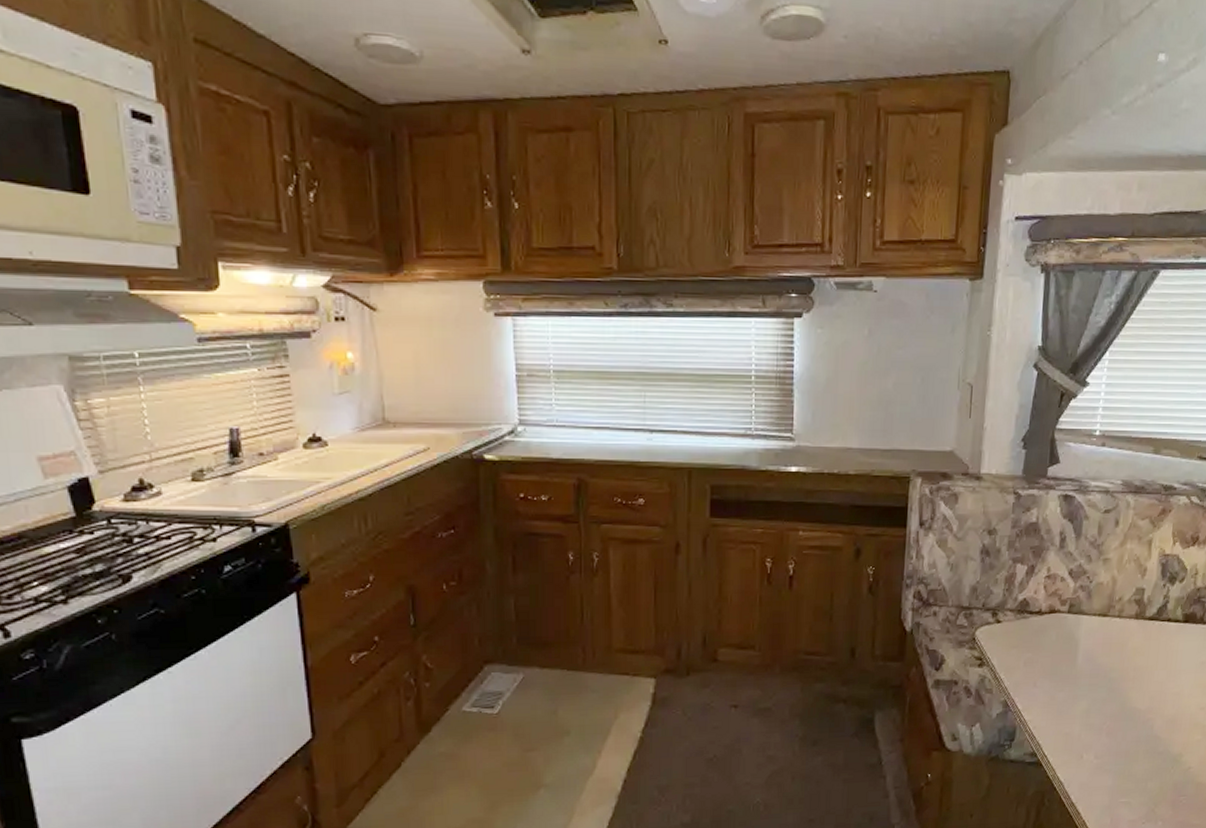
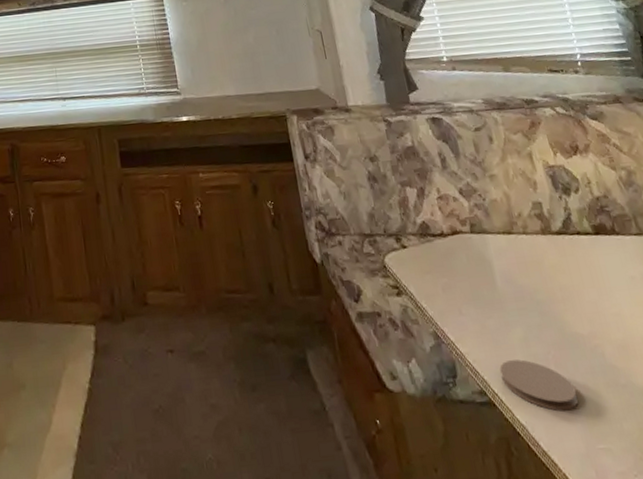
coaster: none [1055,728,1118,772] -> present [499,359,579,411]

